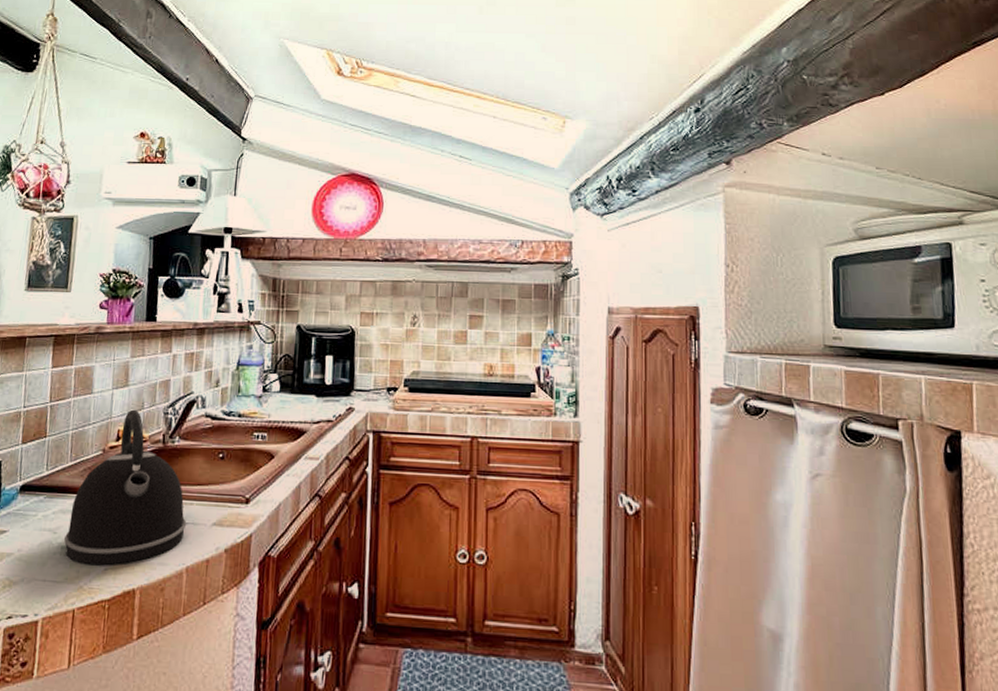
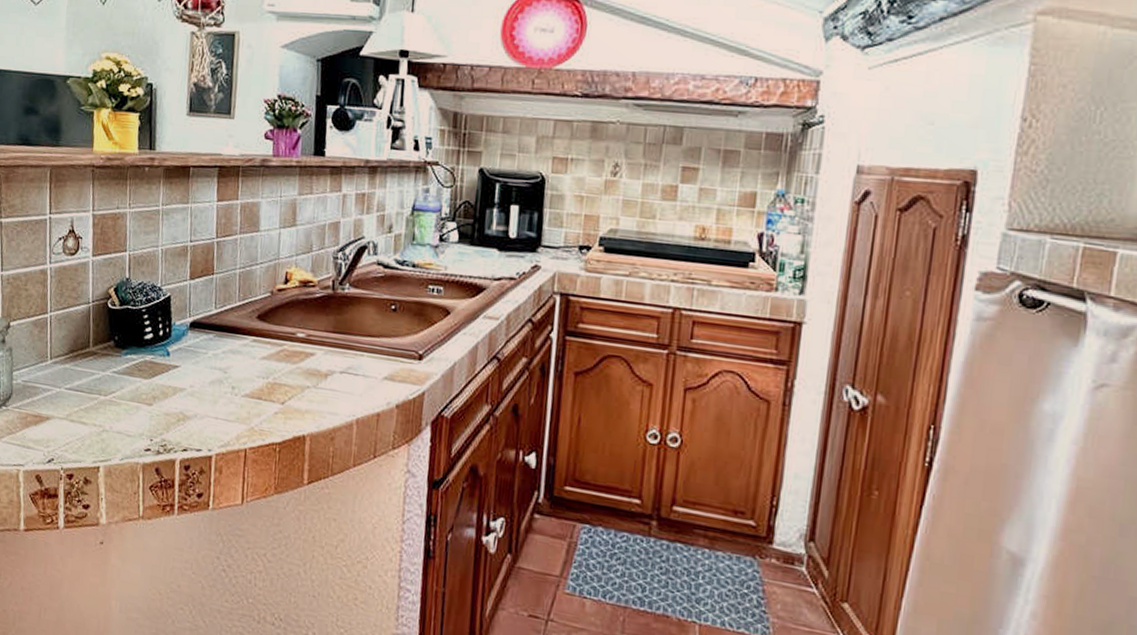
kettle: present [64,409,187,566] -> none [235,251,357,410]

